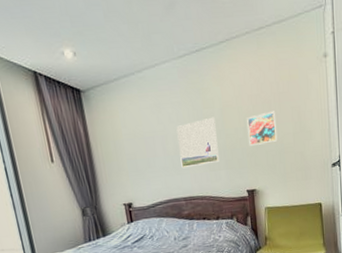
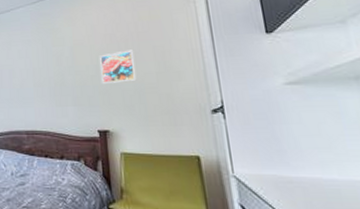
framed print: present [176,117,219,168] -> none [25,54,67,102]

